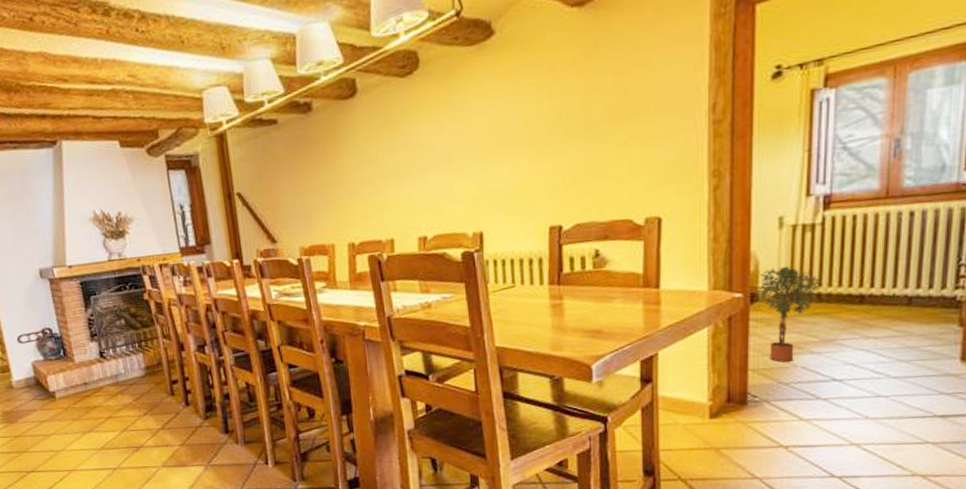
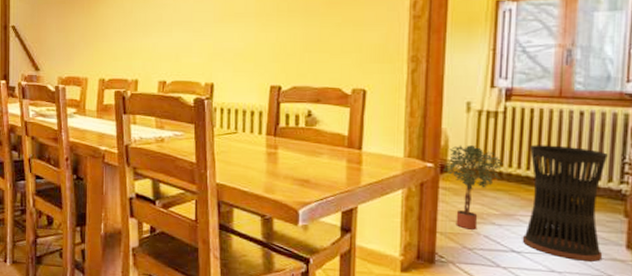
umbrella stand: none [844,253,941,381] -> present [522,145,608,262]

